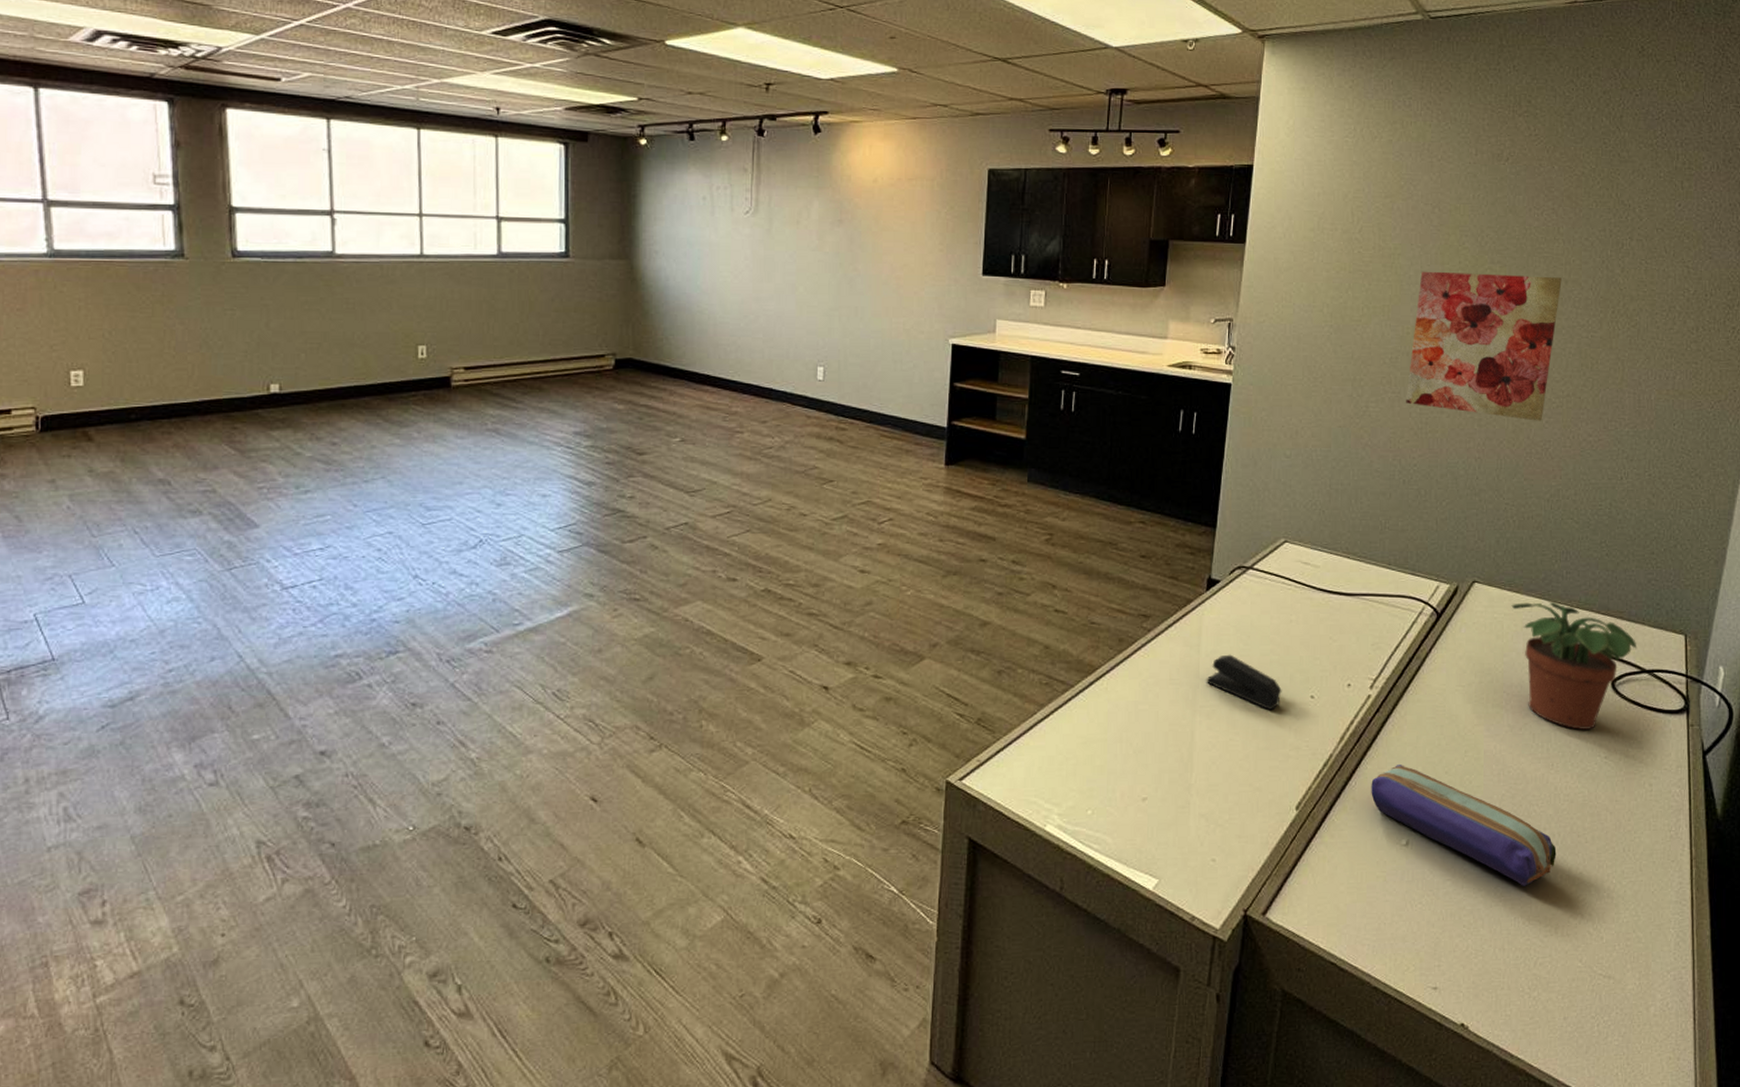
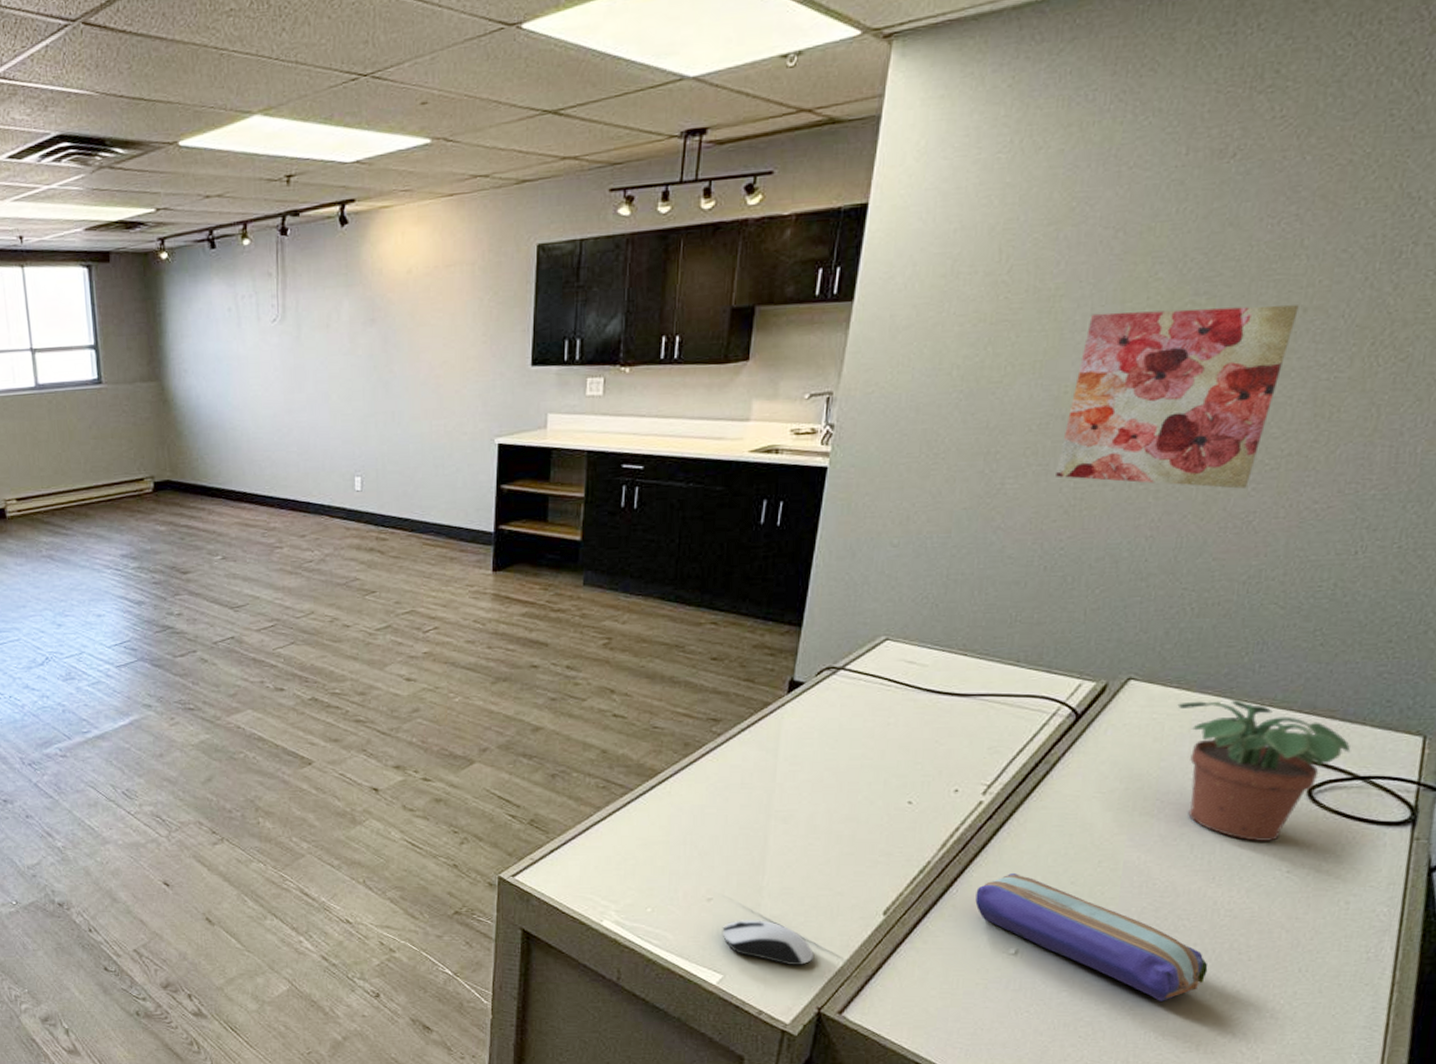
computer mouse: none [1156,818,1238,867] -> present [722,919,814,966]
stapler: present [1206,654,1282,711] -> none [783,758,874,816]

